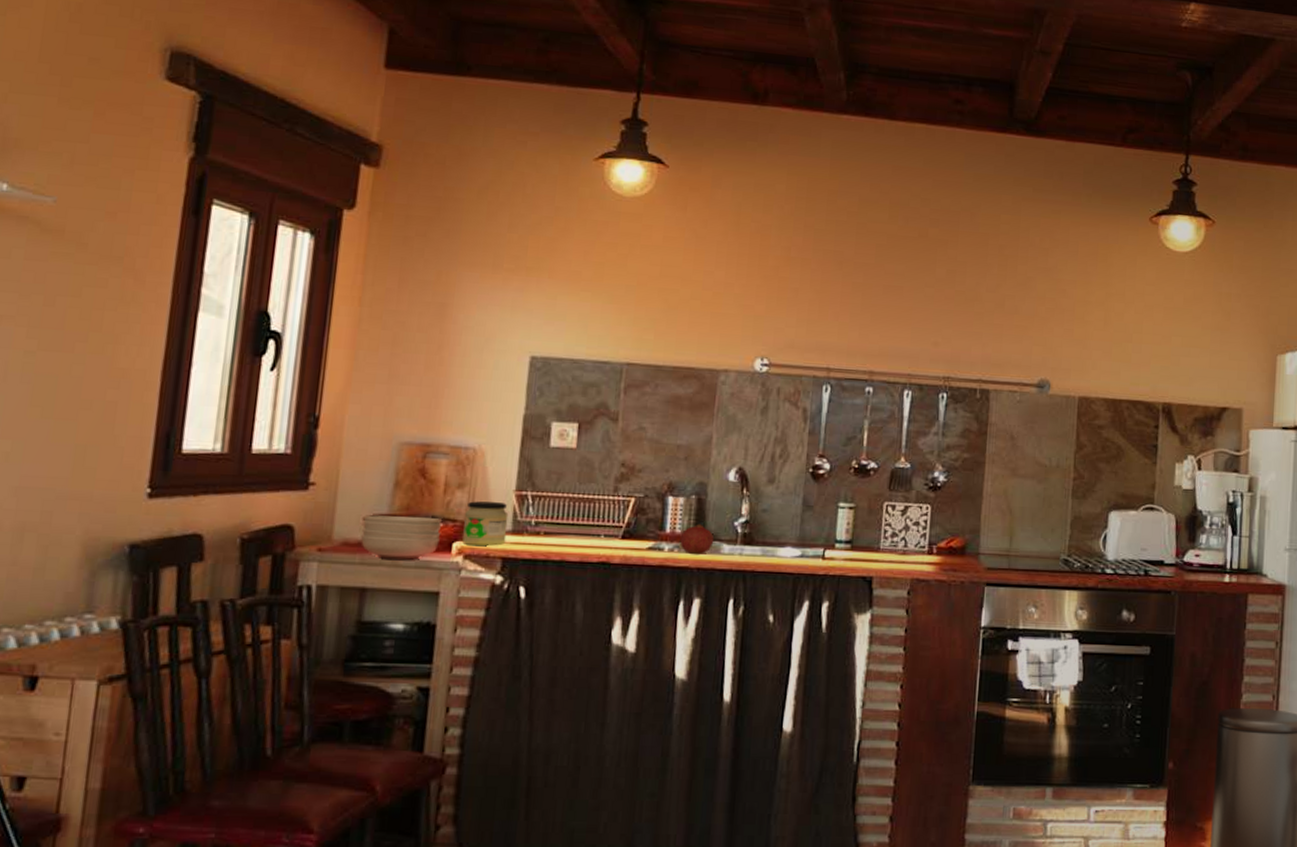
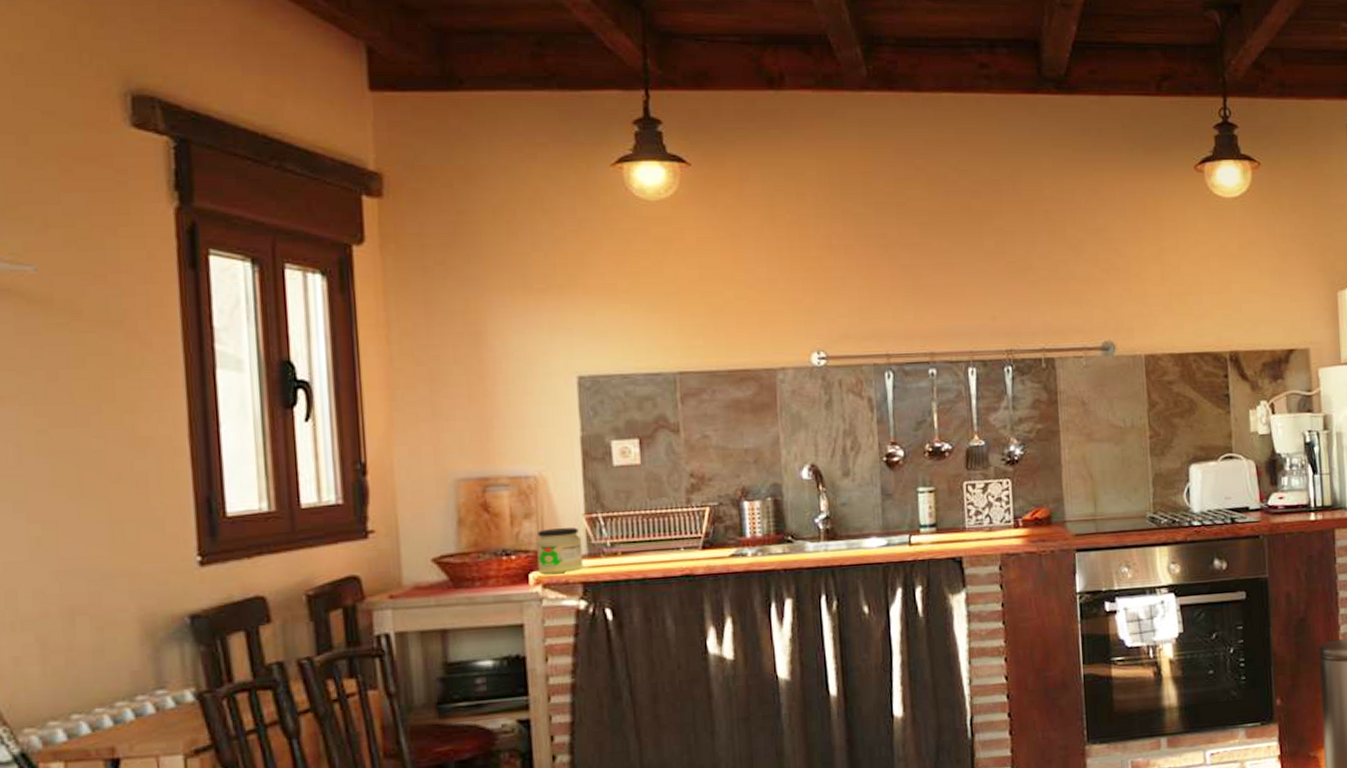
bowl: present [361,515,443,560] -> none [430,551,516,598]
fruit: present [680,523,714,555] -> none [762,525,797,557]

